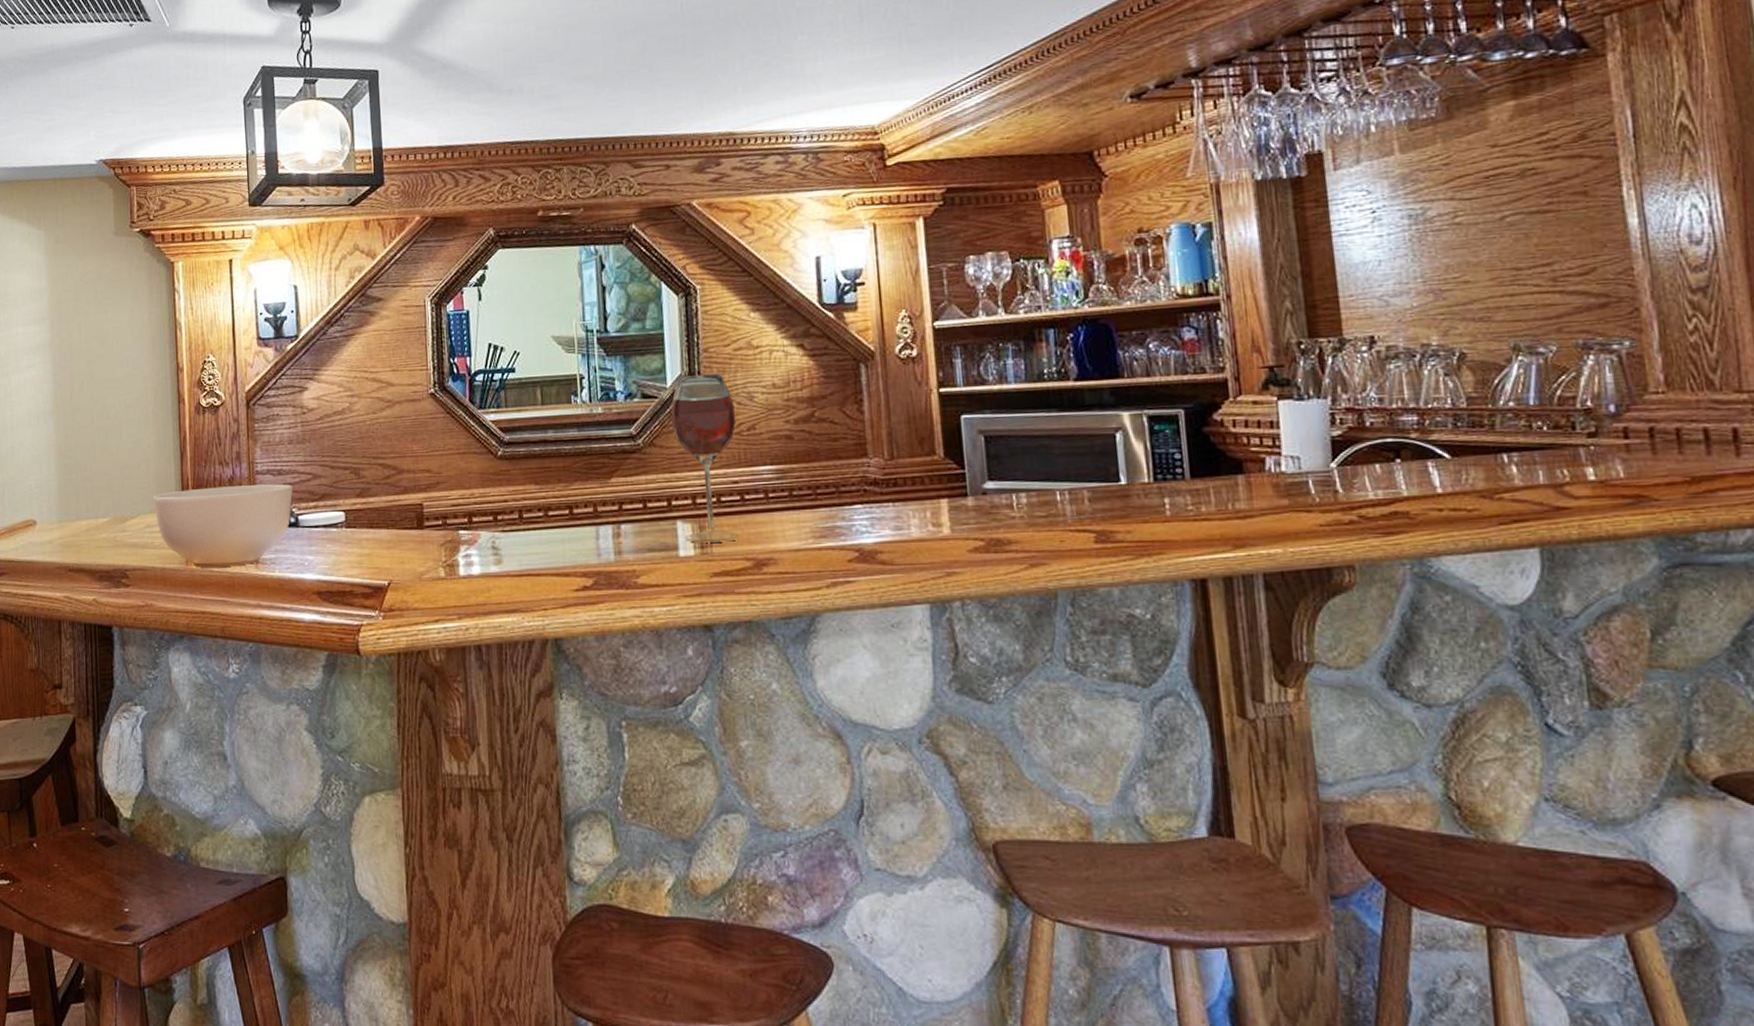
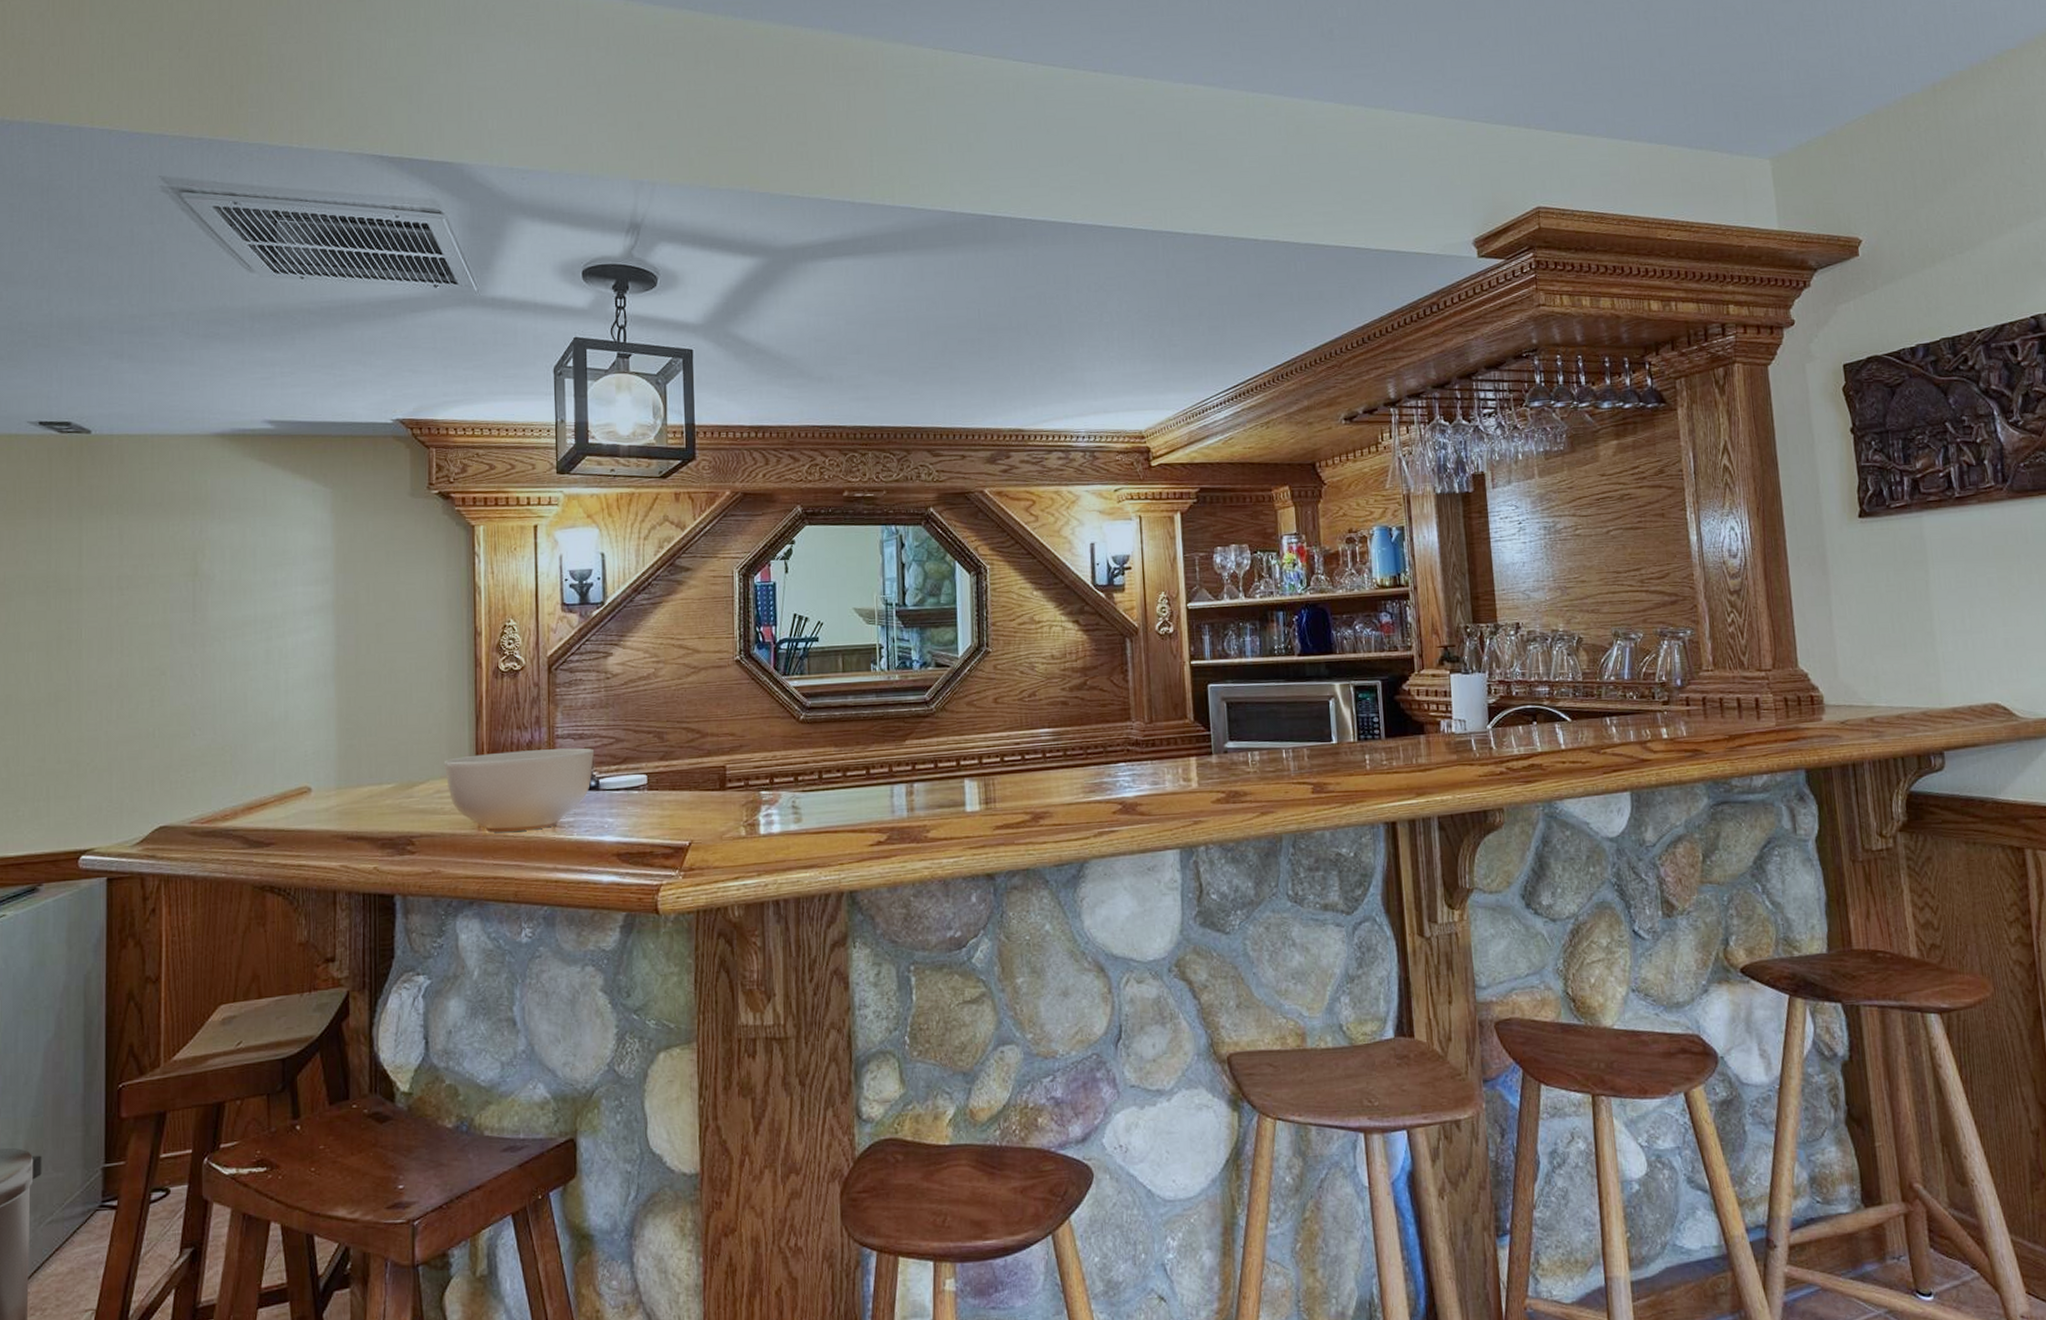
wineglass: present [670,373,740,543] -> none [961,645,1020,799]

